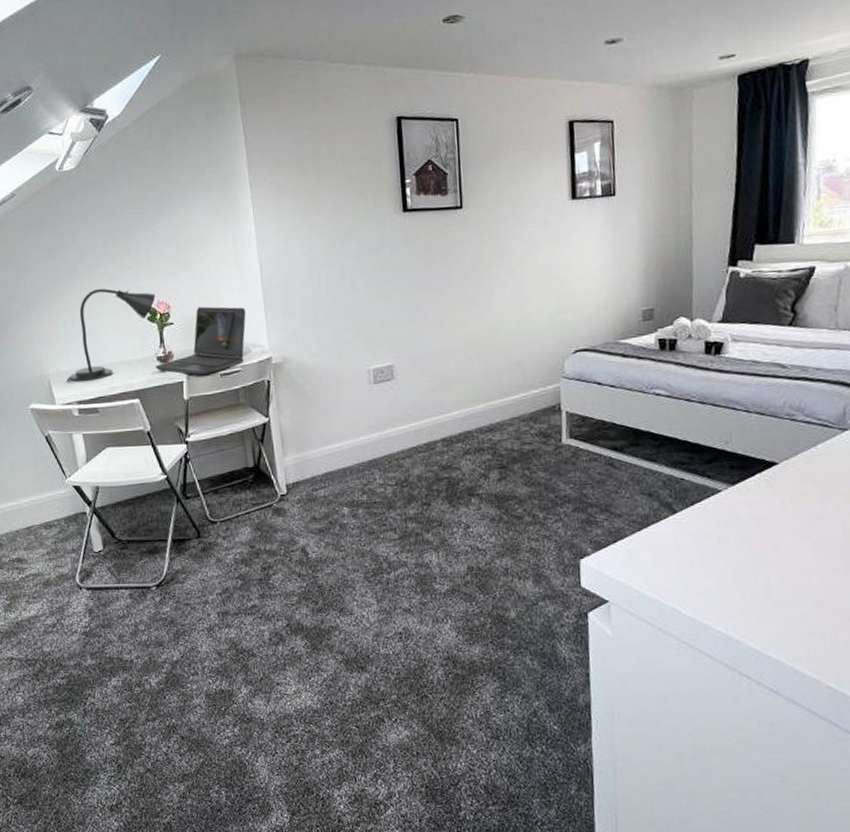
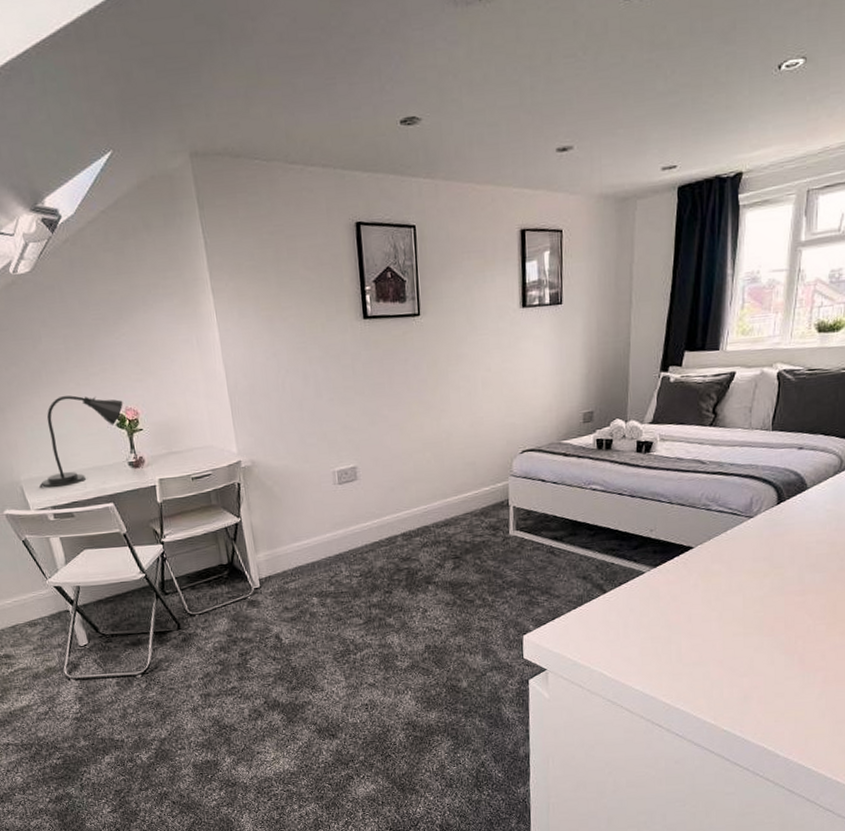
laptop computer: present [156,306,246,376] -> none [128,412,214,480]

